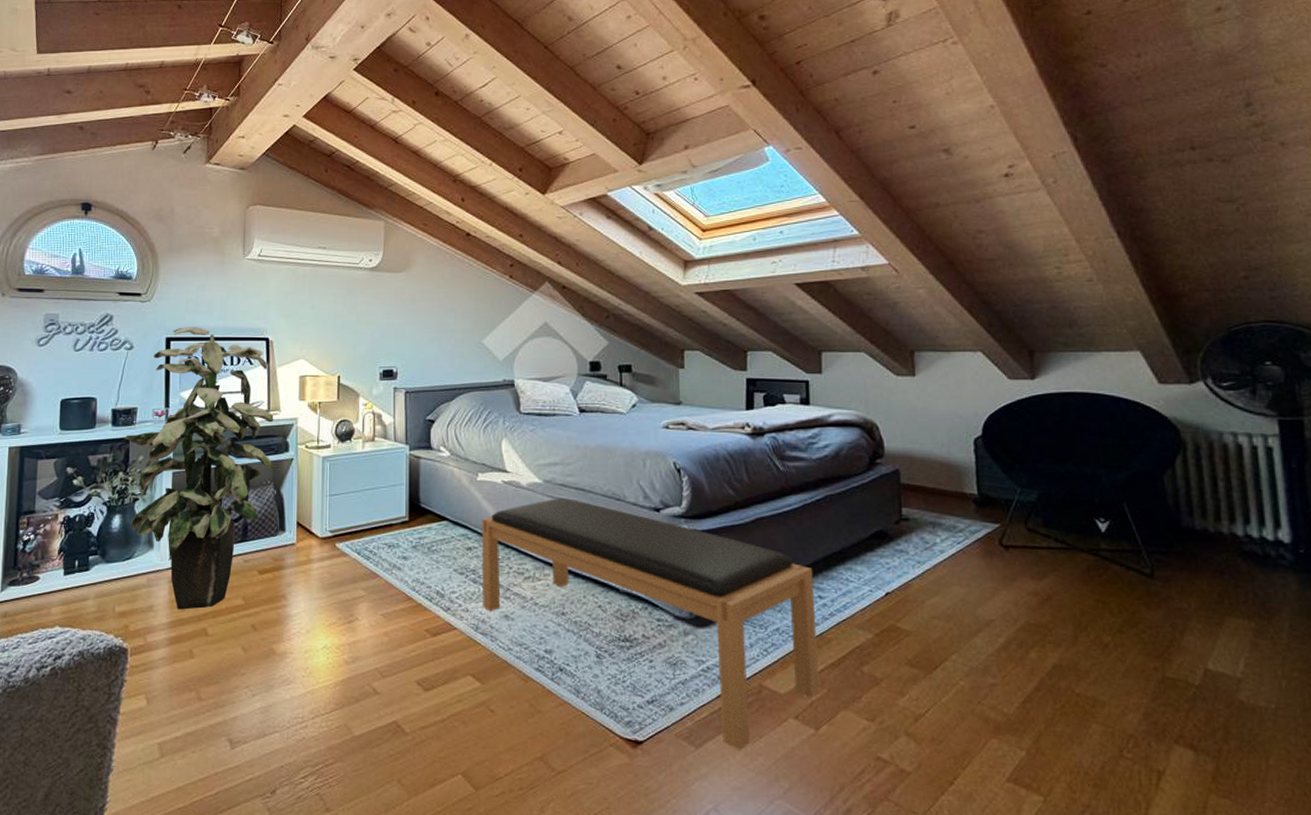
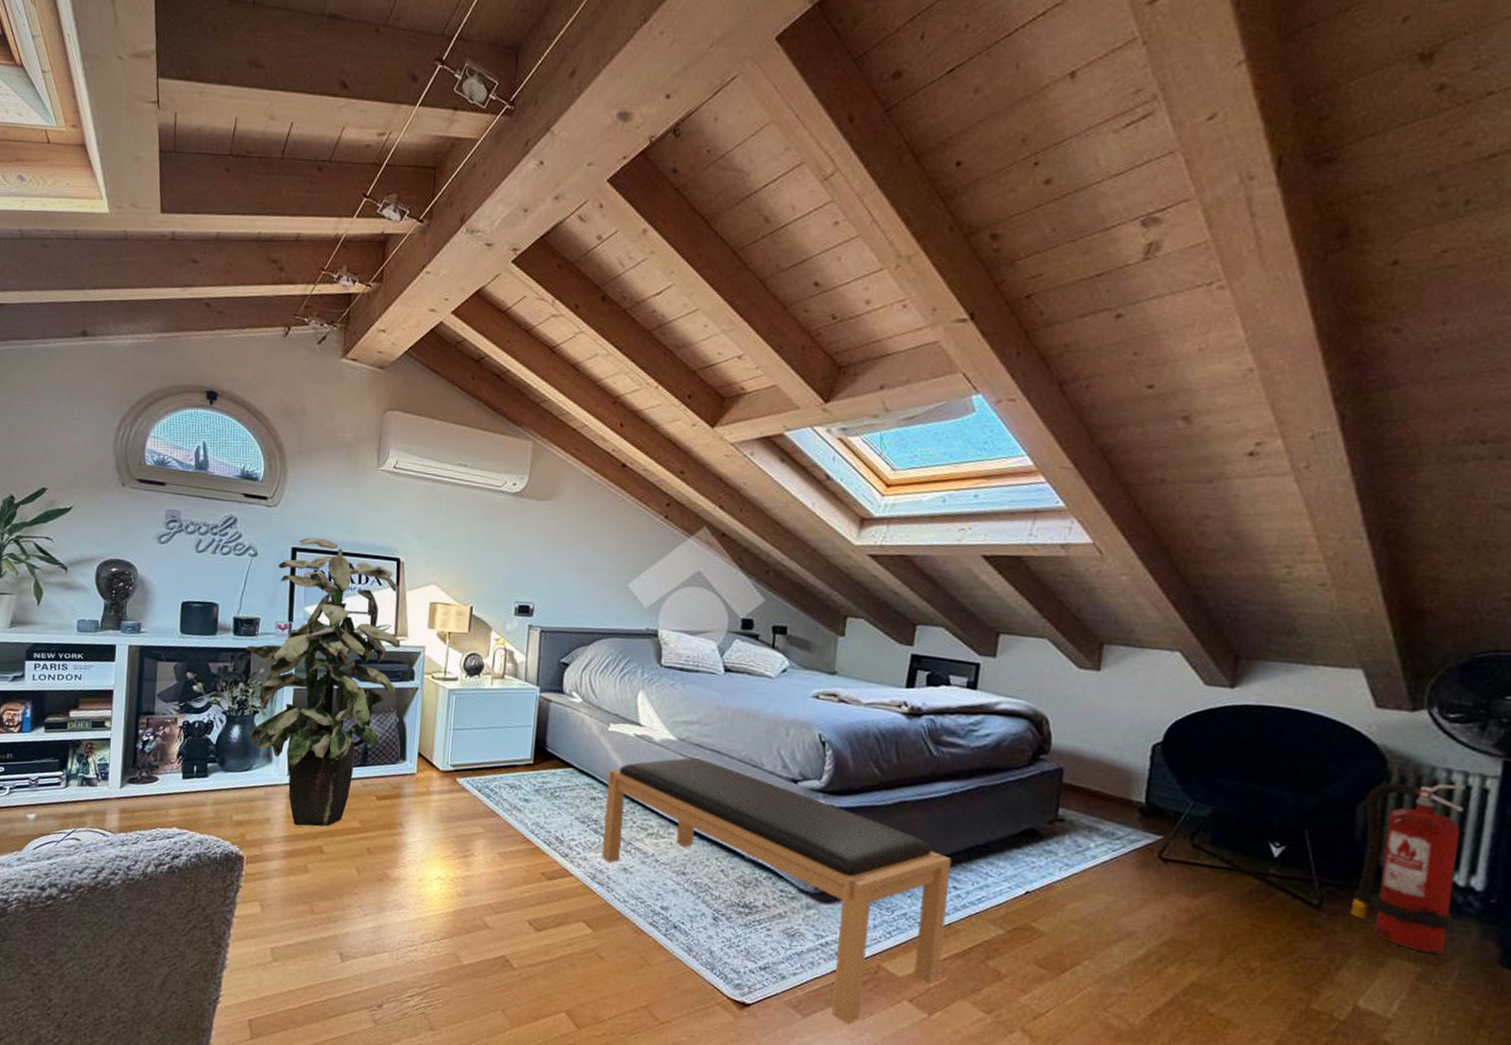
fire extinguisher: none [1170,446,1273,608] -> present [1349,782,1466,954]

